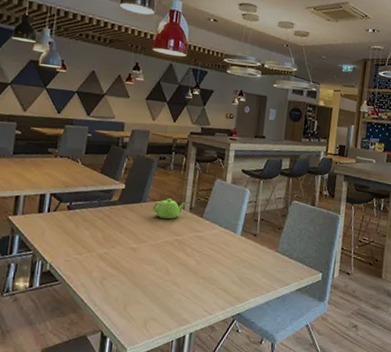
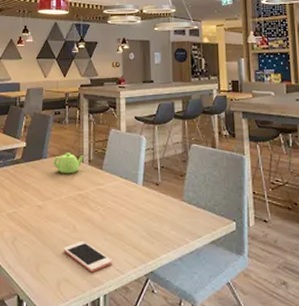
cell phone: none [153,283,202,313] -> present [63,240,113,273]

